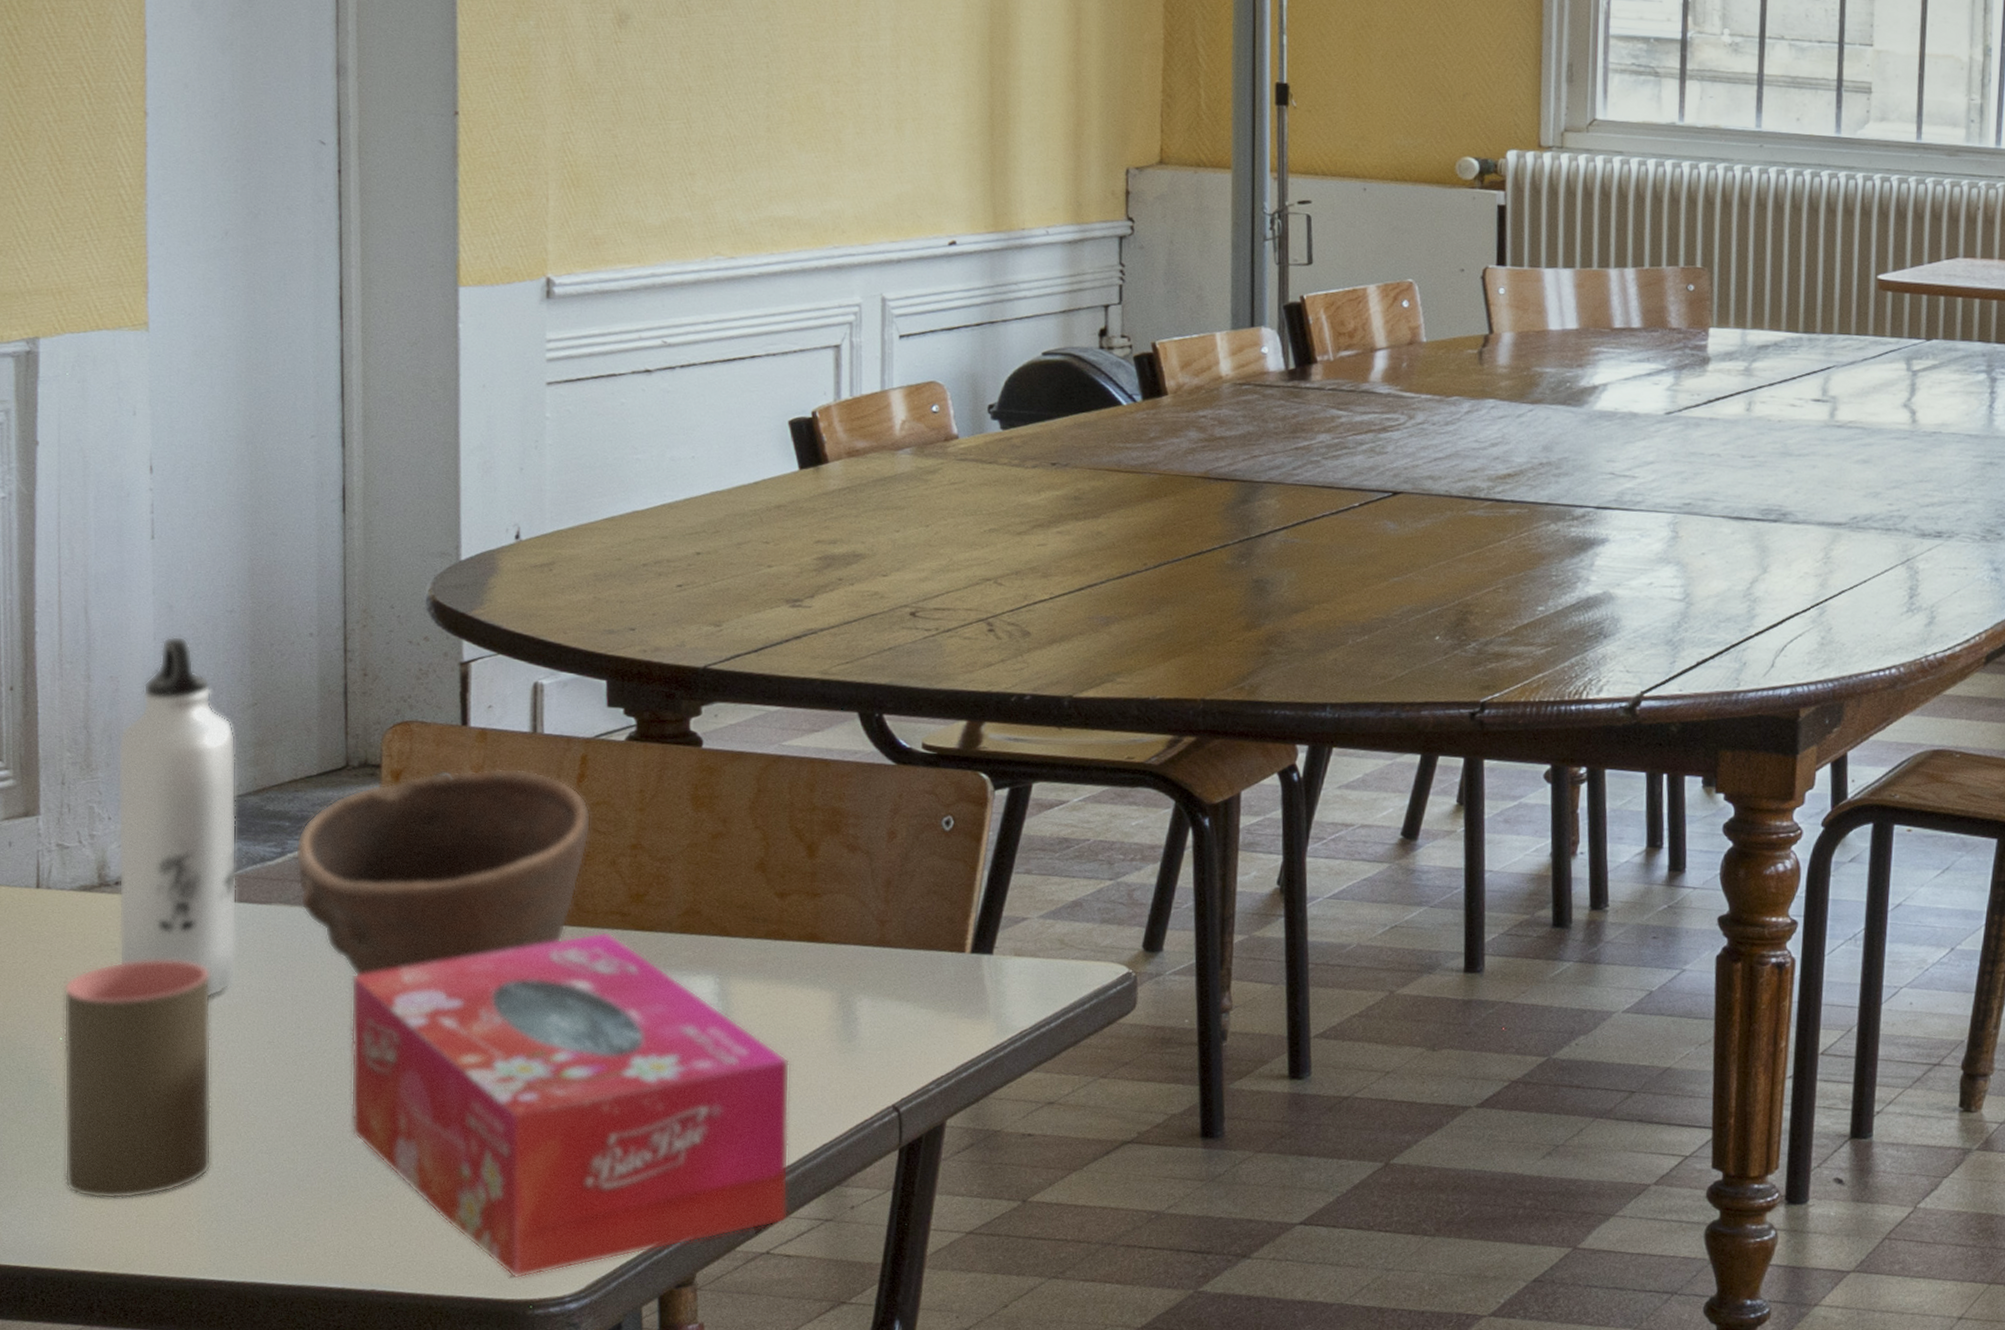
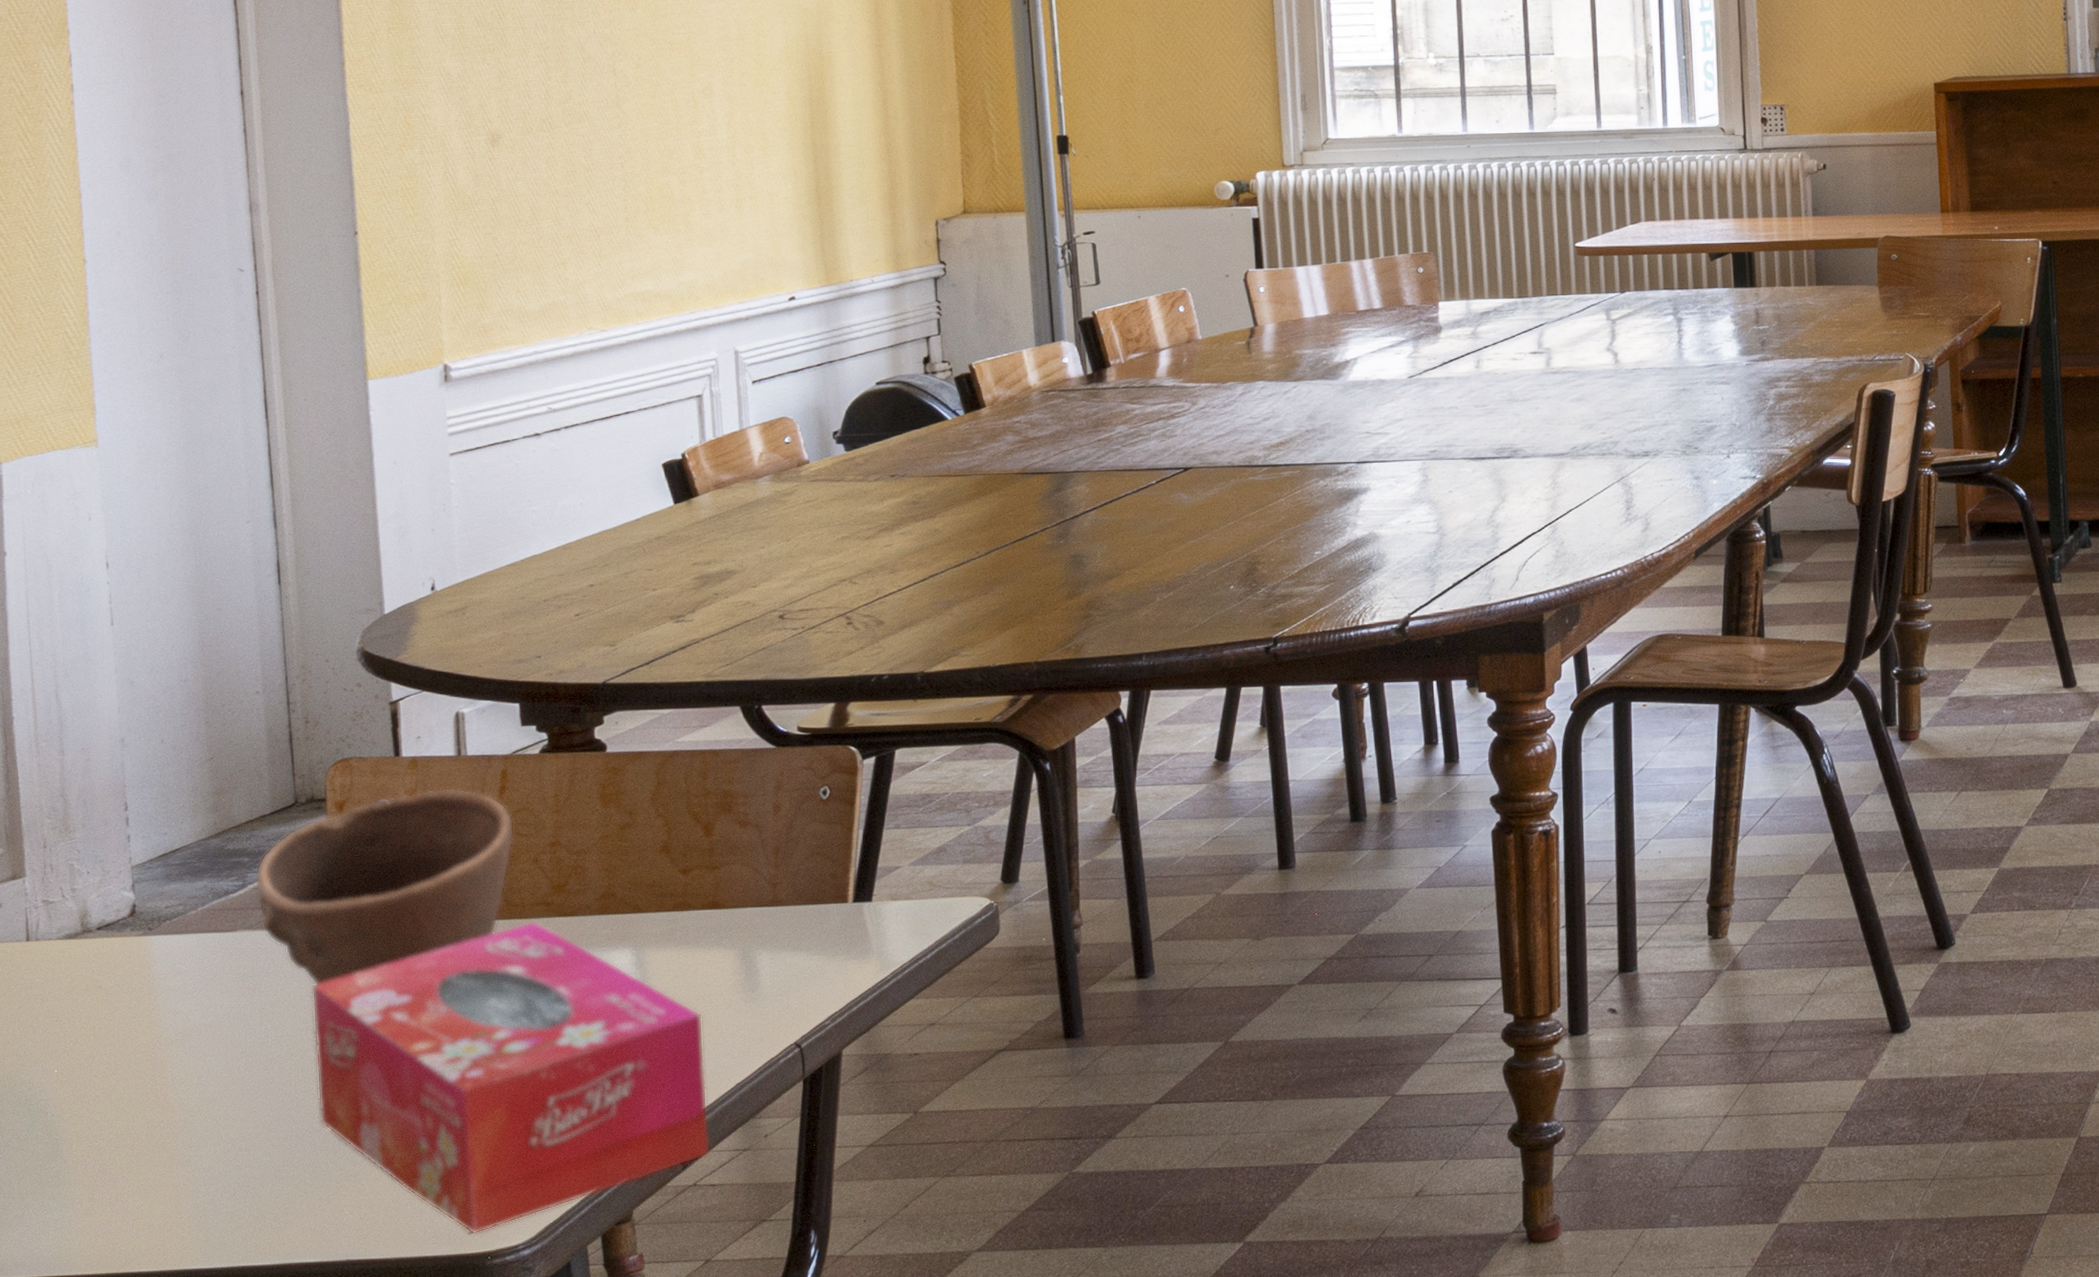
cup: present [63,960,212,1200] -> none [56,990,197,1209]
water bottle: present [117,635,237,999] -> none [92,707,209,1021]

